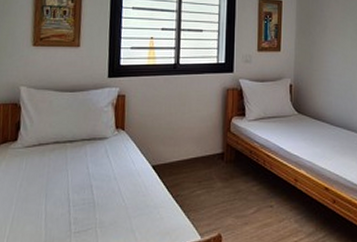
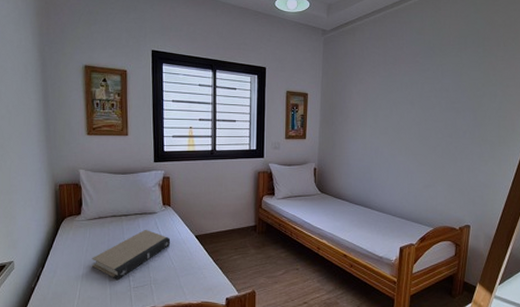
book: none [26,158,123,223] -> present [91,229,171,280]

